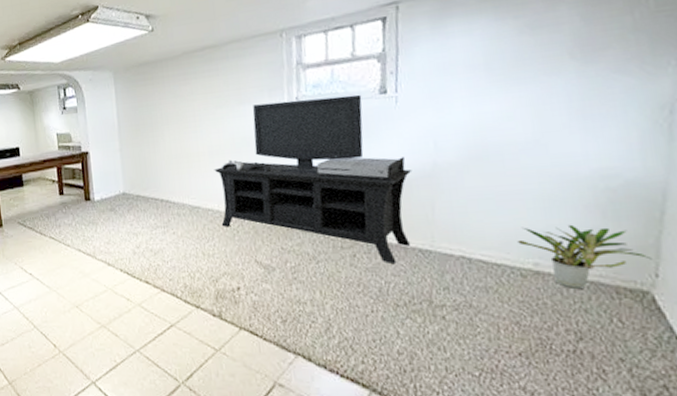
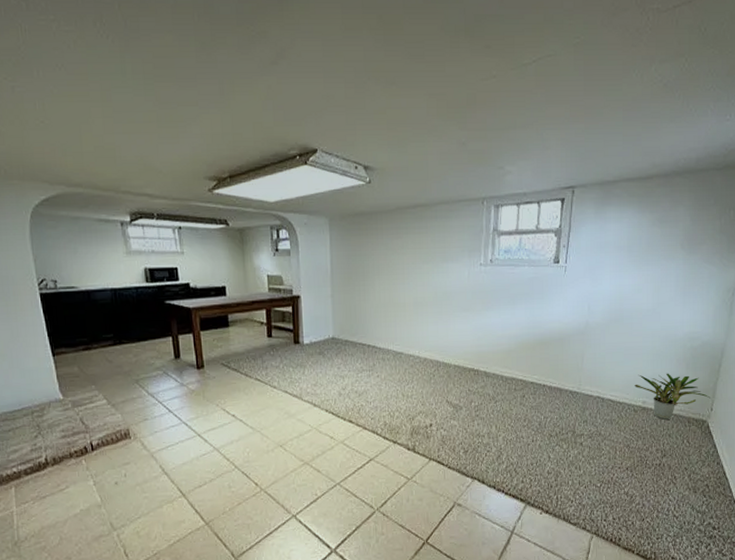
media console: present [214,94,412,263] -> none [417,262,571,402]

